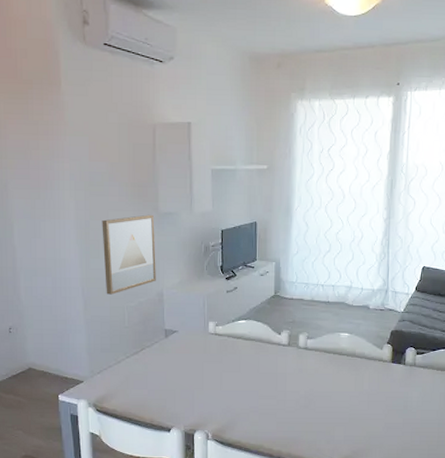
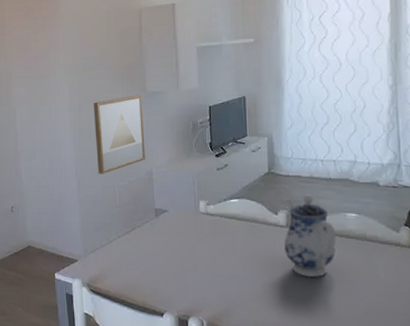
teapot: none [286,316,331,390] -> present [285,194,337,277]

